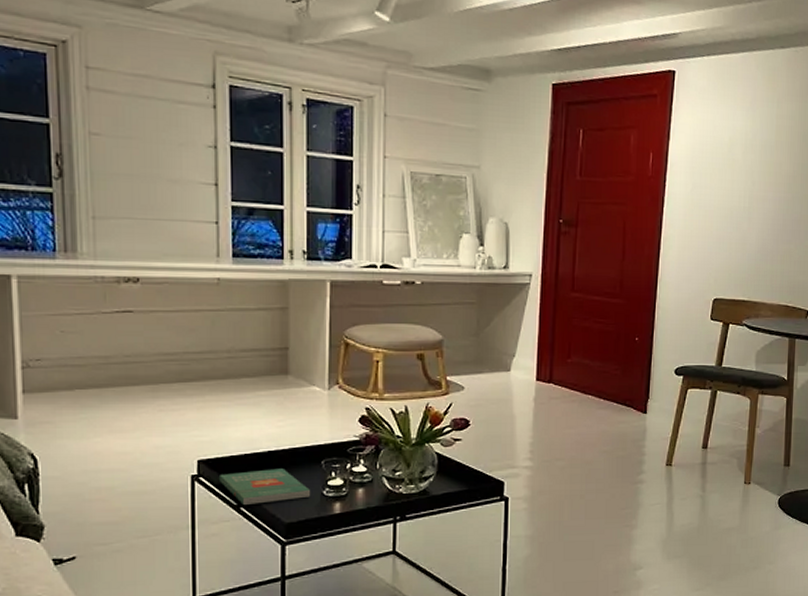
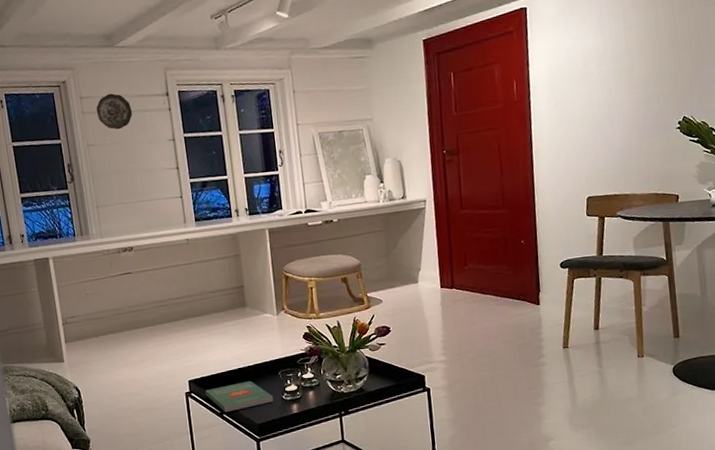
decorative plate: none [107,70,161,120] -> present [96,93,133,130]

